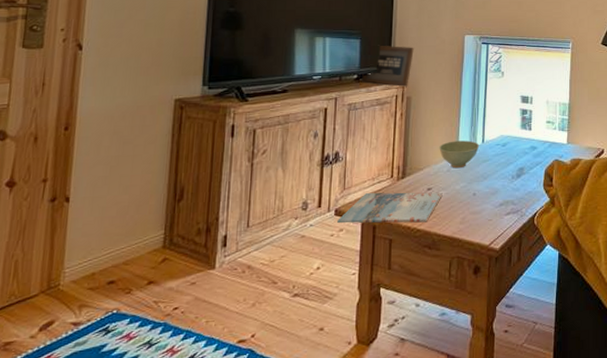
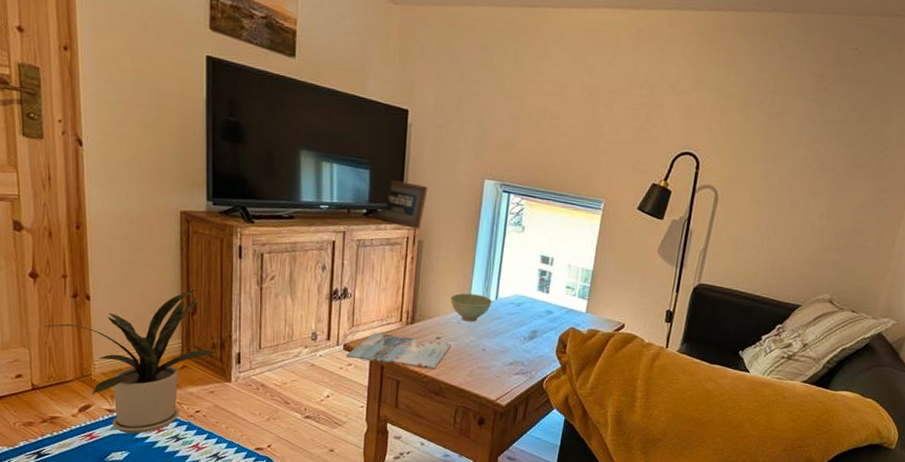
house plant: none [12,174,203,348] -> present [43,289,218,434]

